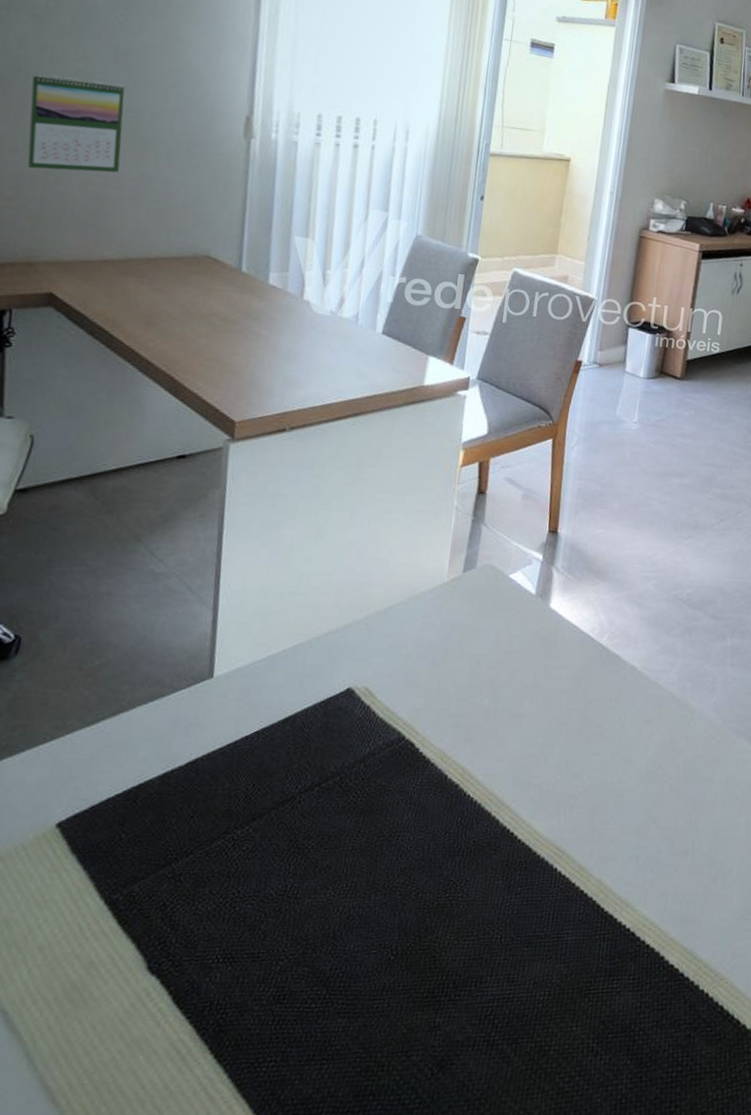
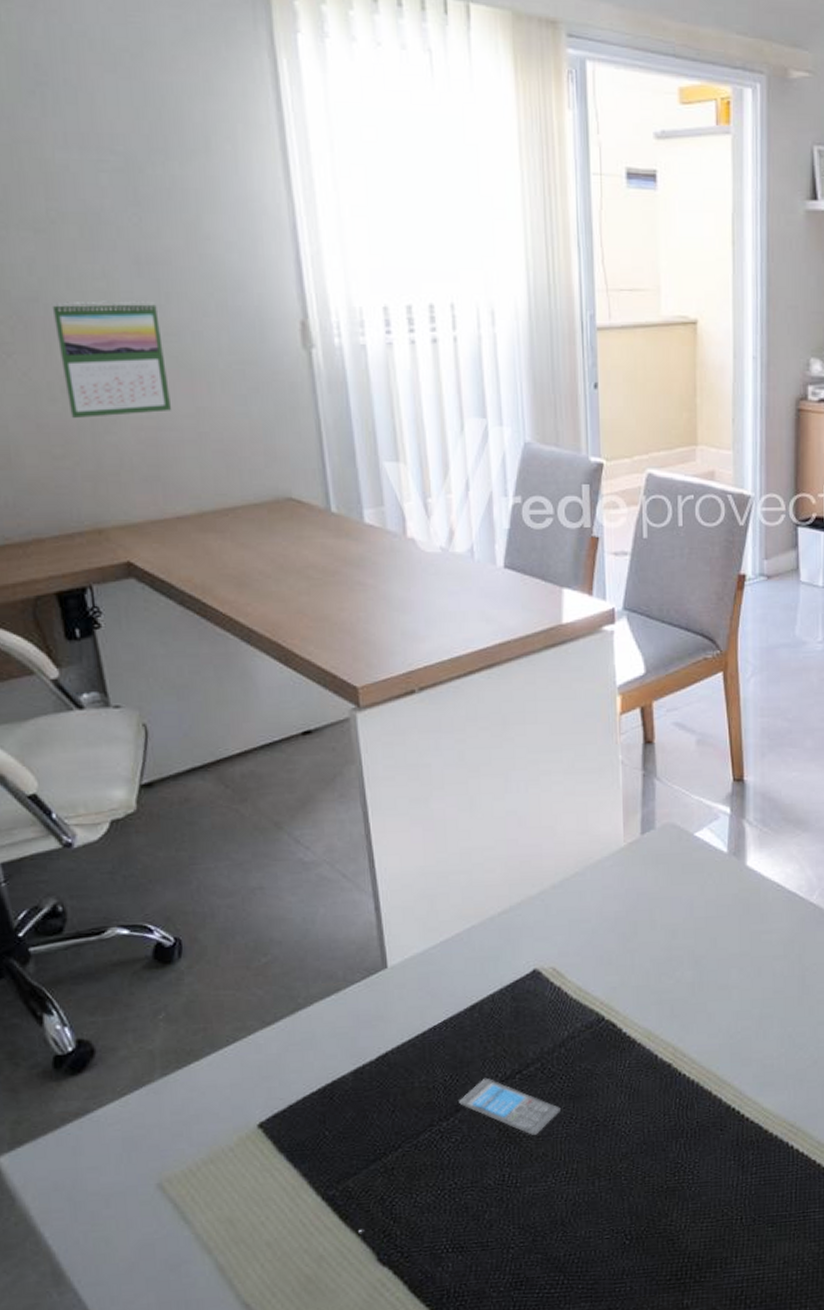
cell phone: none [134,788,351,939] -> present [358,1078,560,1233]

